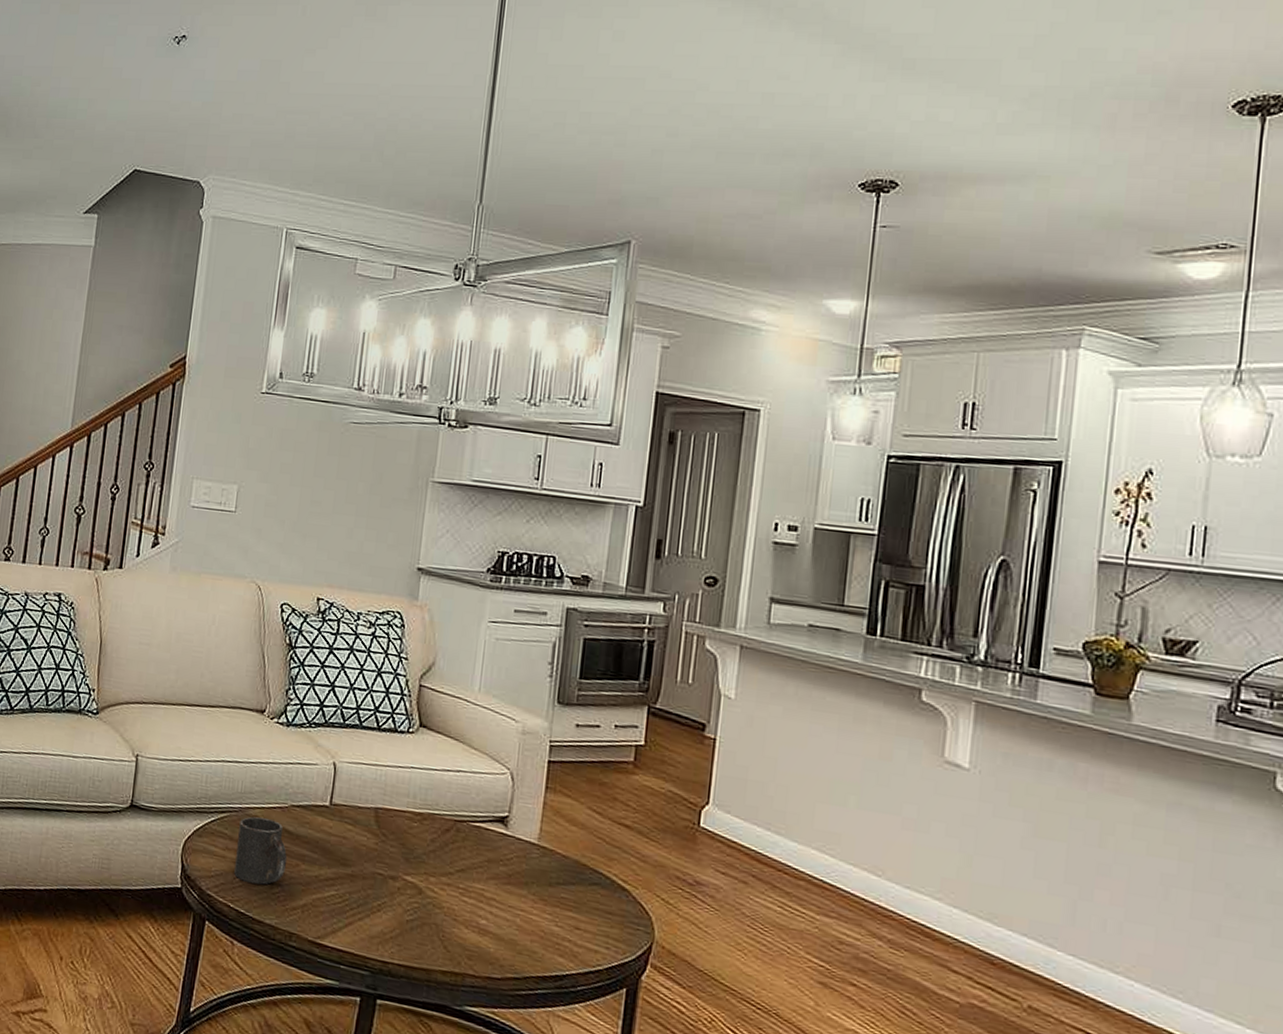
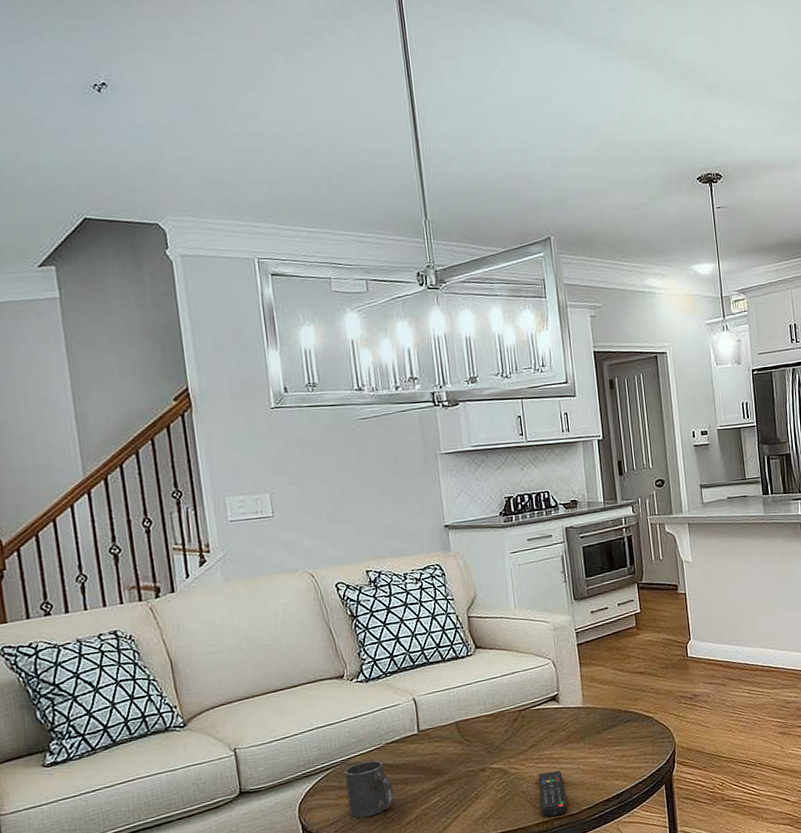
remote control: none [453,908,490,972] -> present [538,770,568,817]

